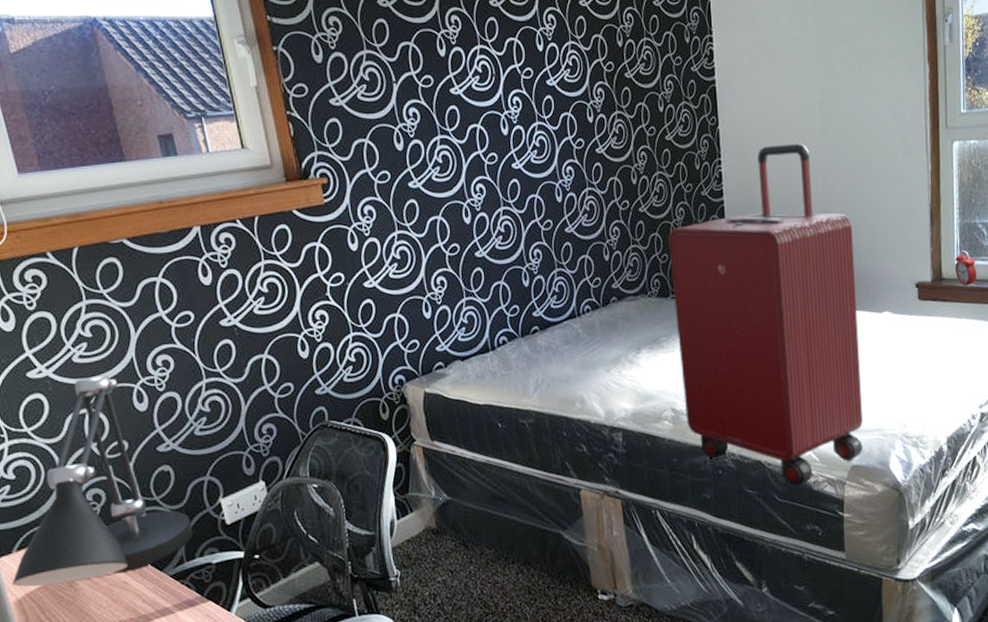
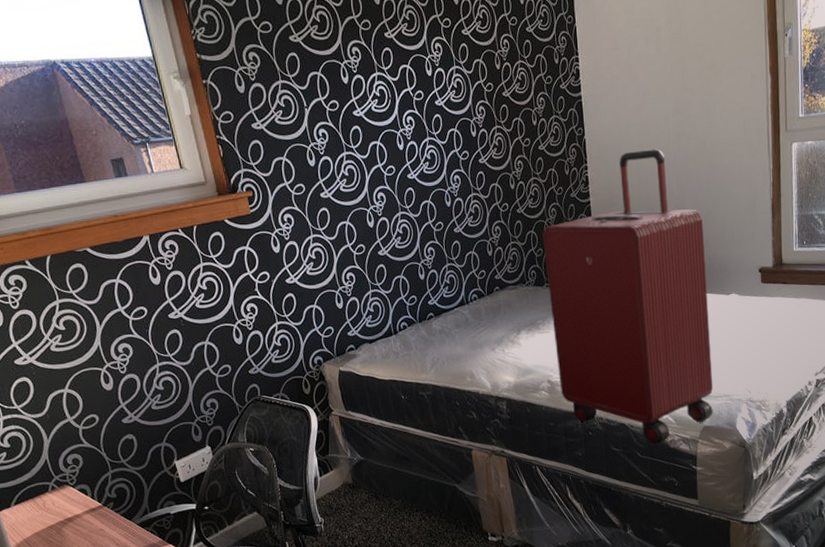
desk lamp: present [12,376,193,587] -> none [12,362,155,534]
alarm clock: present [955,250,977,287] -> none [793,239,814,271]

